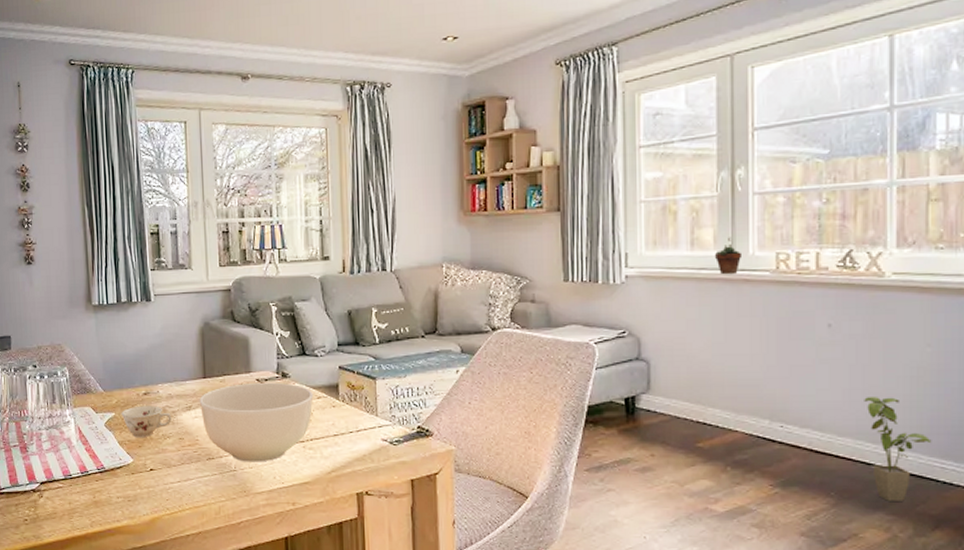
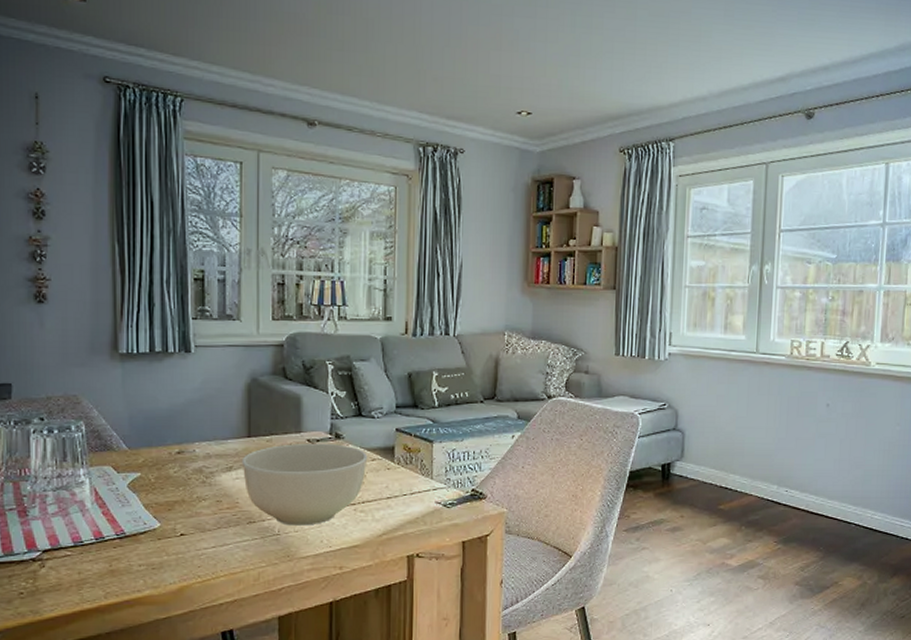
teacup: present [121,405,172,438] -> none [148,465,209,501]
succulent plant: present [715,237,743,275] -> none [743,324,765,357]
house plant: present [864,397,932,501] -> none [849,467,896,554]

